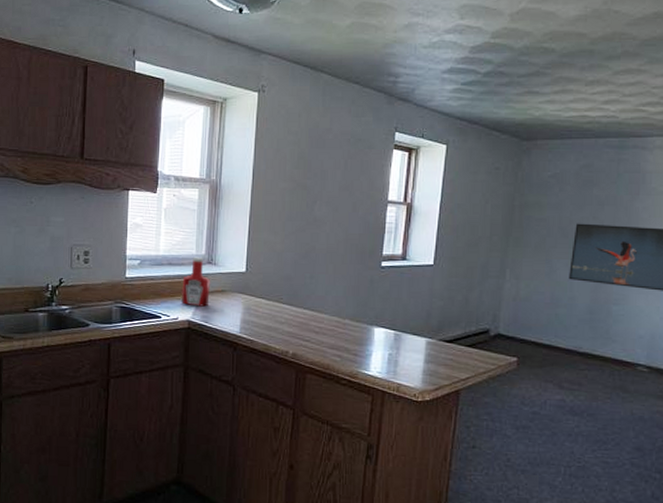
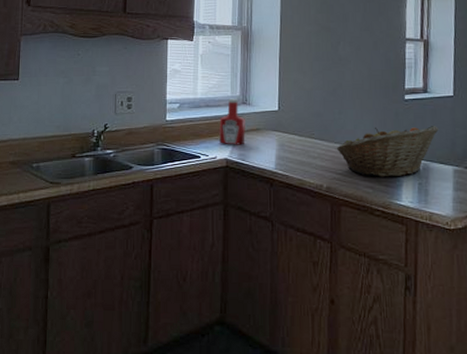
fruit basket: none [305,293,415,347] -> present [336,126,439,177]

